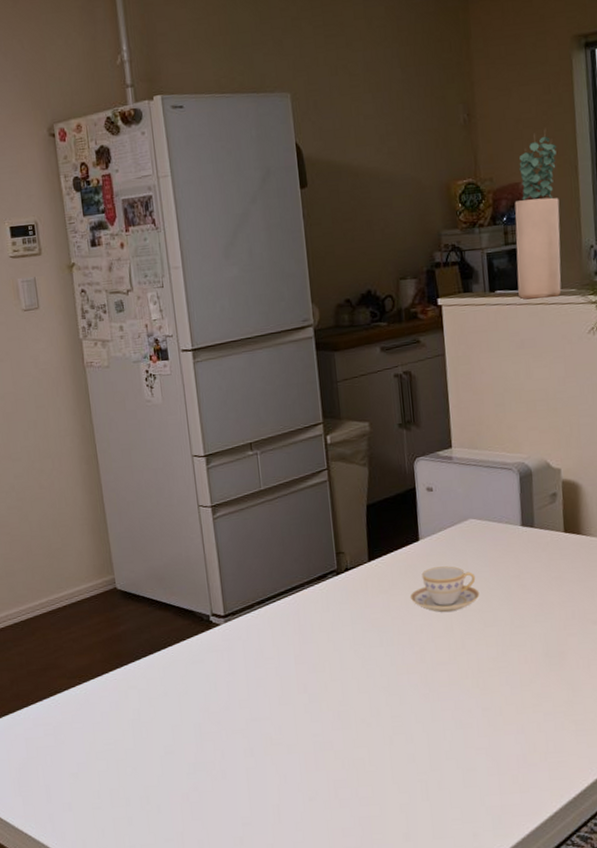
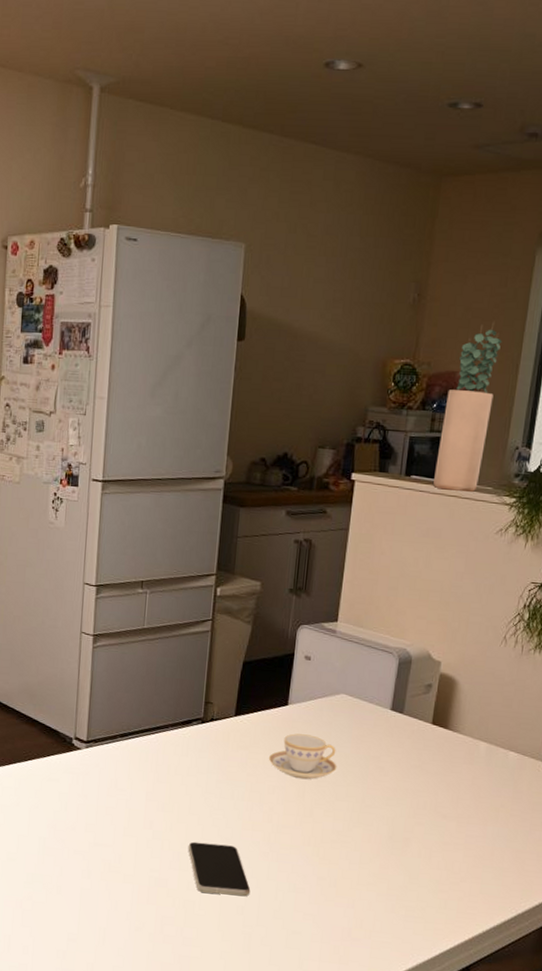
mobile phone: none [346,693,418,748] -> present [188,841,251,897]

